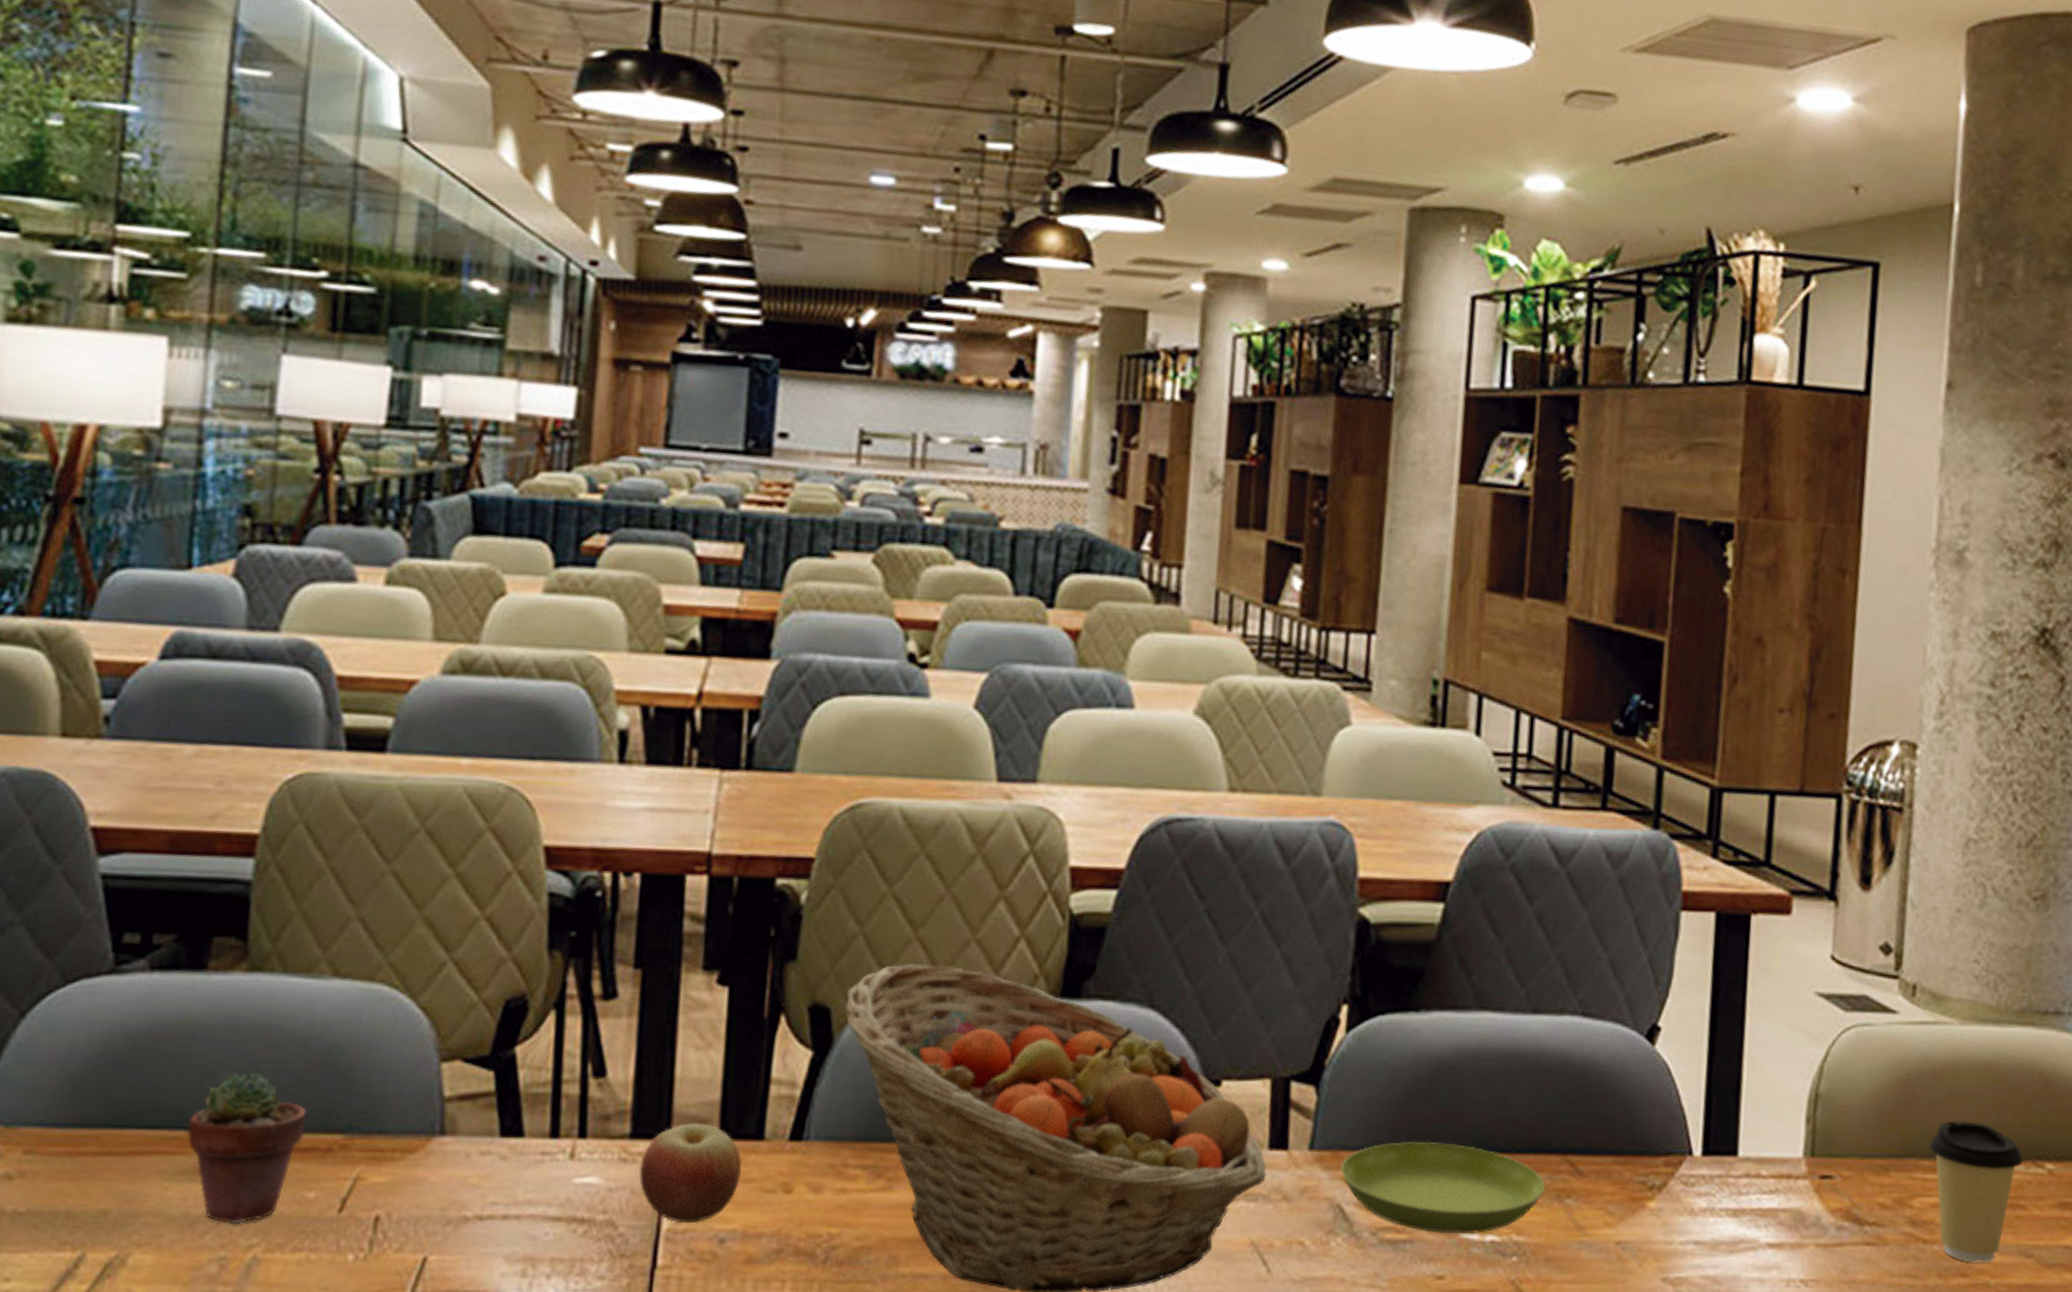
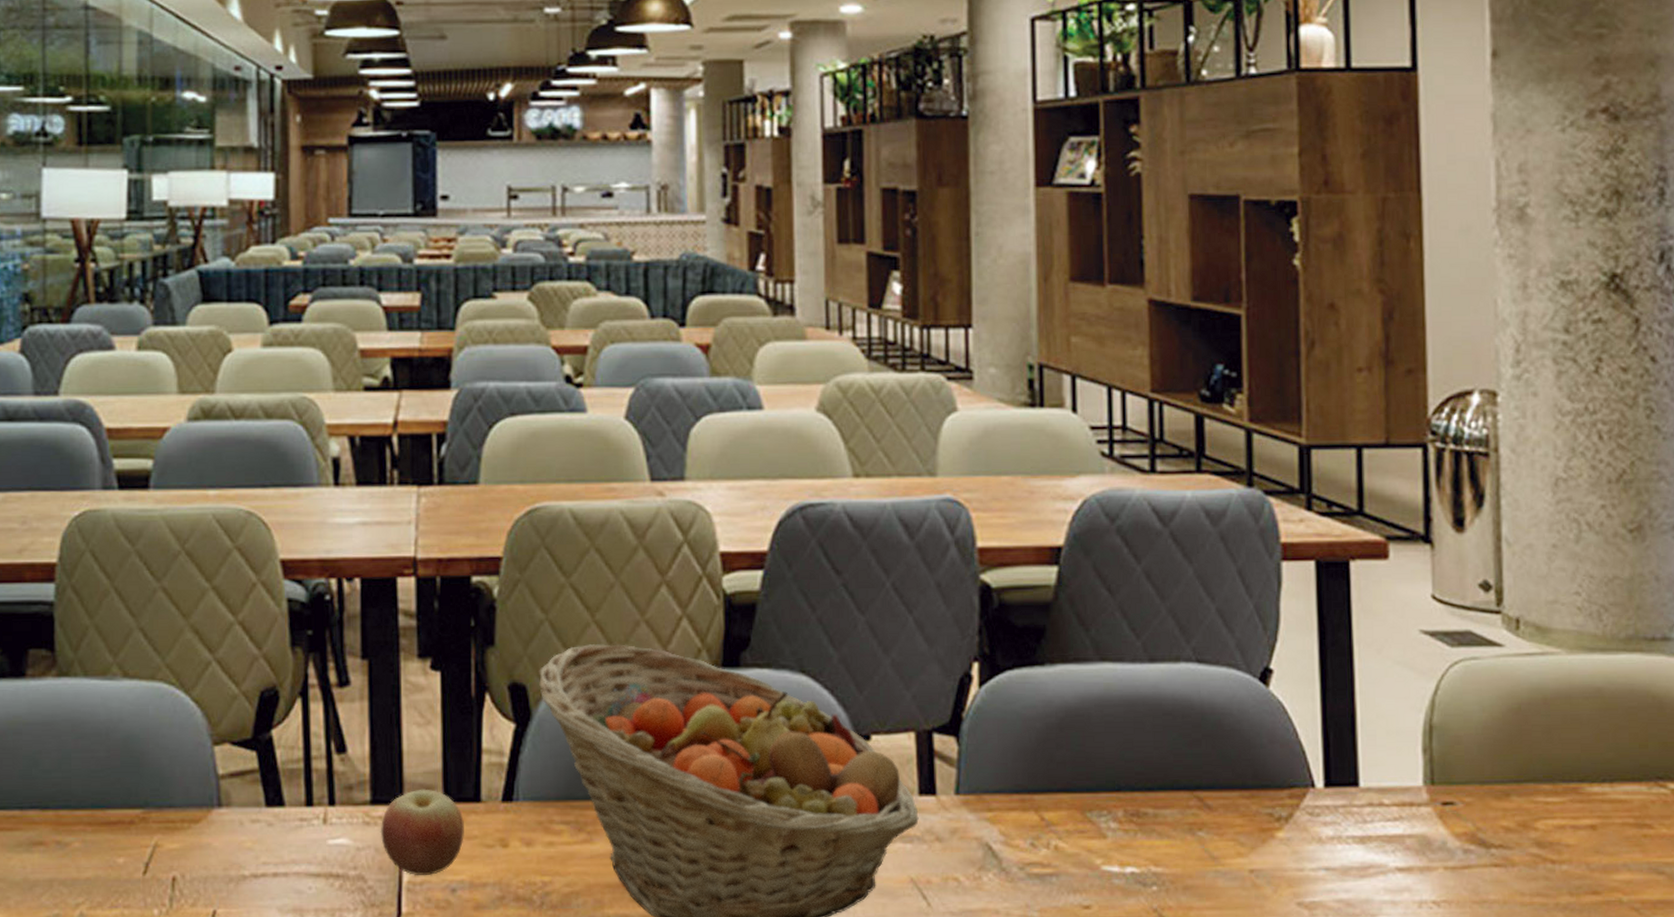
potted succulent: present [187,1072,307,1225] -> none [21,760,112,887]
saucer: present [1340,1141,1546,1235] -> none [986,783,1178,867]
coffee cup: present [1929,1121,2023,1263] -> none [1547,746,1645,881]

